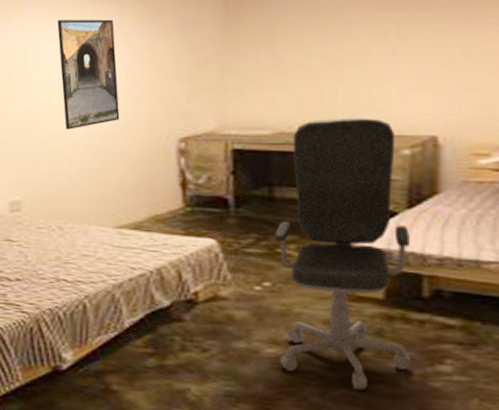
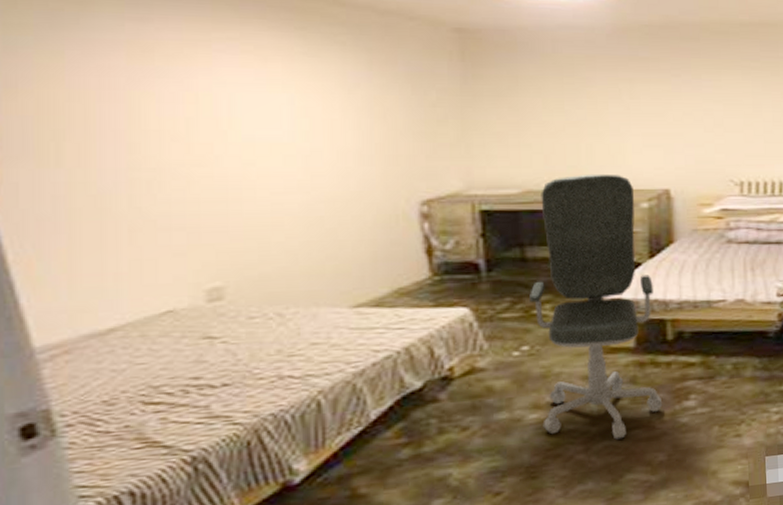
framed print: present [57,19,120,130] -> none [259,65,348,196]

